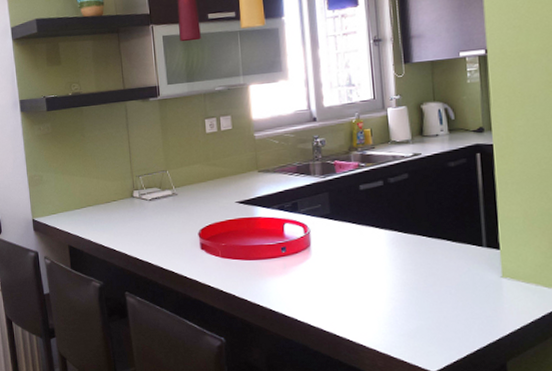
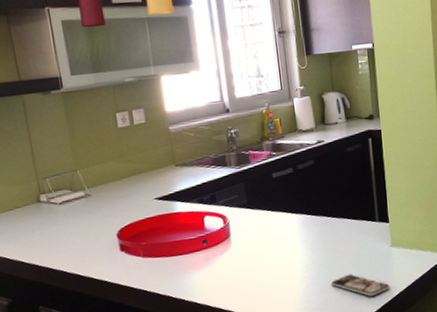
smartphone: none [423,302,499,332] -> present [330,273,390,297]

